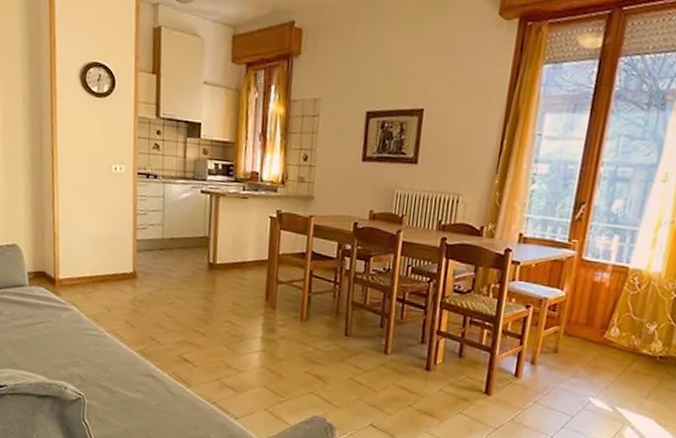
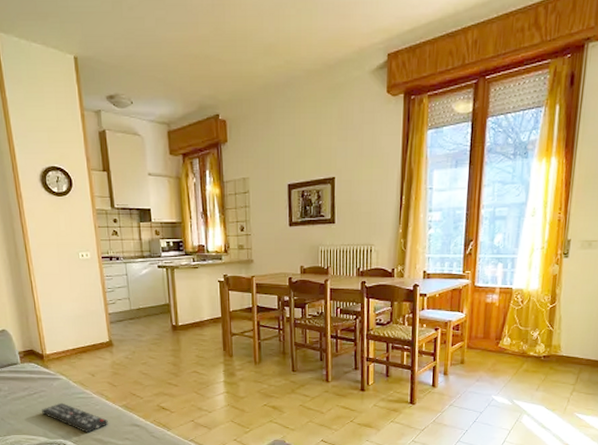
remote control: none [45,337,119,379] -> present [42,402,108,434]

